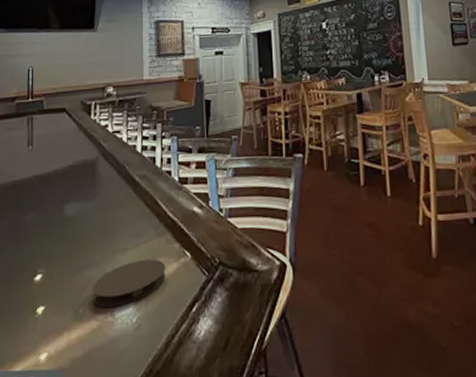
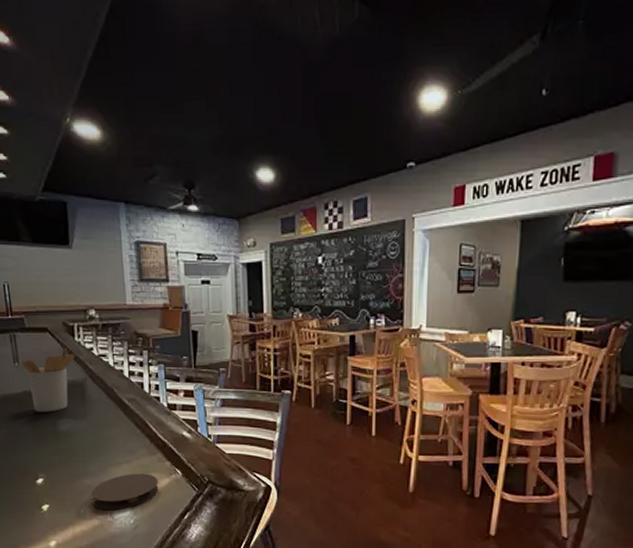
utensil holder: none [34,127,89,198] -> present [20,348,75,412]

